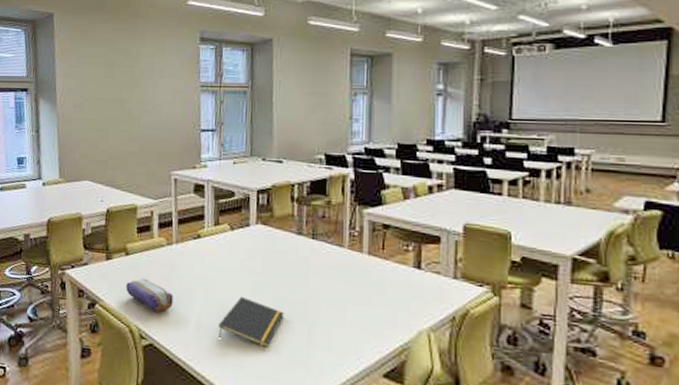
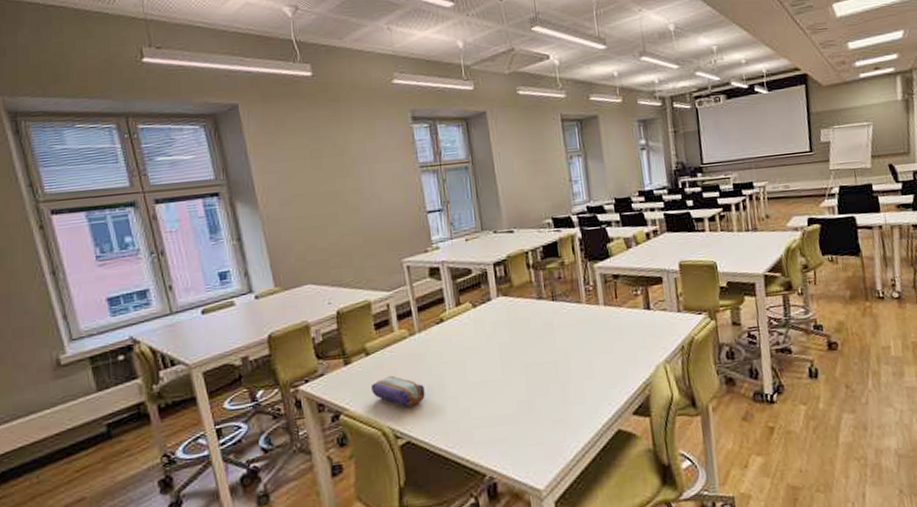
notepad: present [218,296,284,347] -> none [475,370,537,417]

